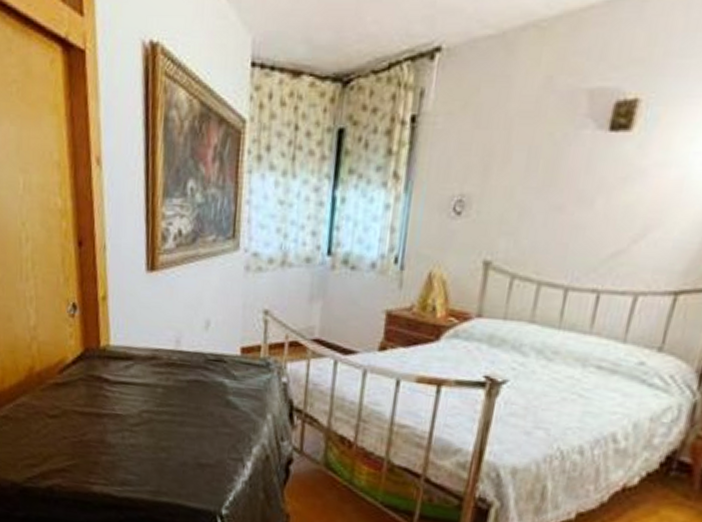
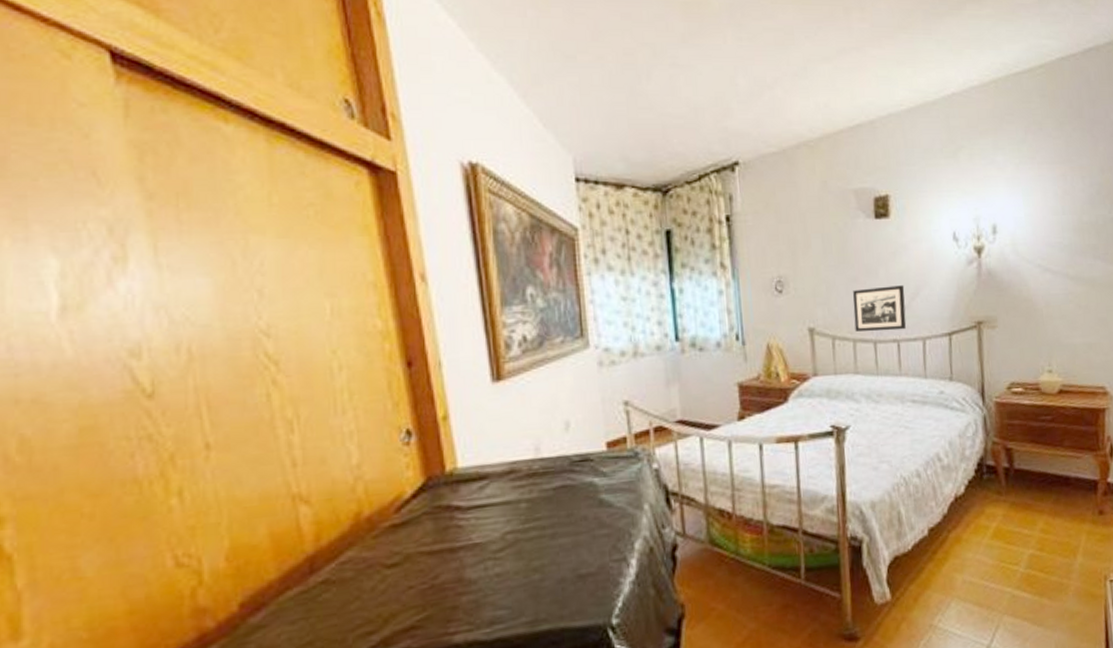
picture frame: none [543,221,628,279] -> present [852,285,907,332]

